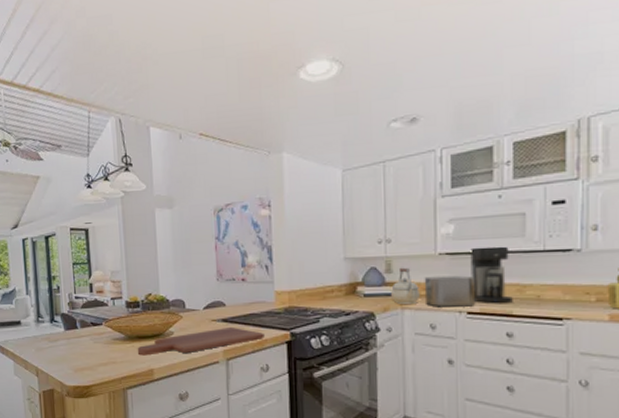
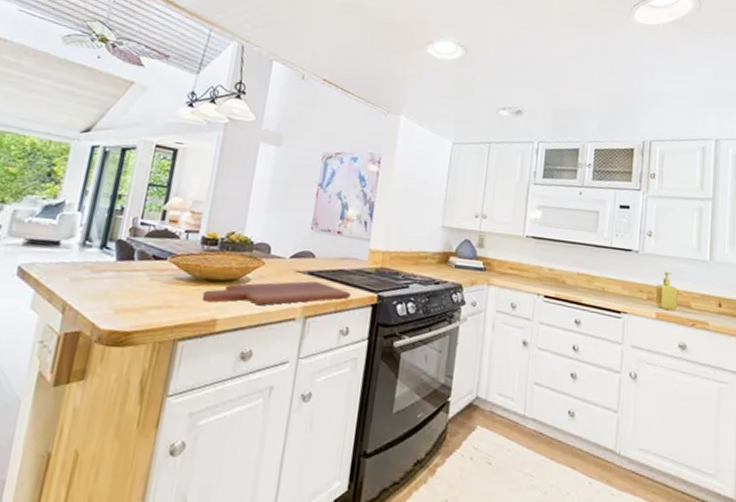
kettle: present [391,267,421,305] -> none [480,243,507,282]
toaster: present [424,275,476,307] -> none [509,256,553,291]
coffee maker: present [470,247,513,303] -> none [550,236,584,291]

